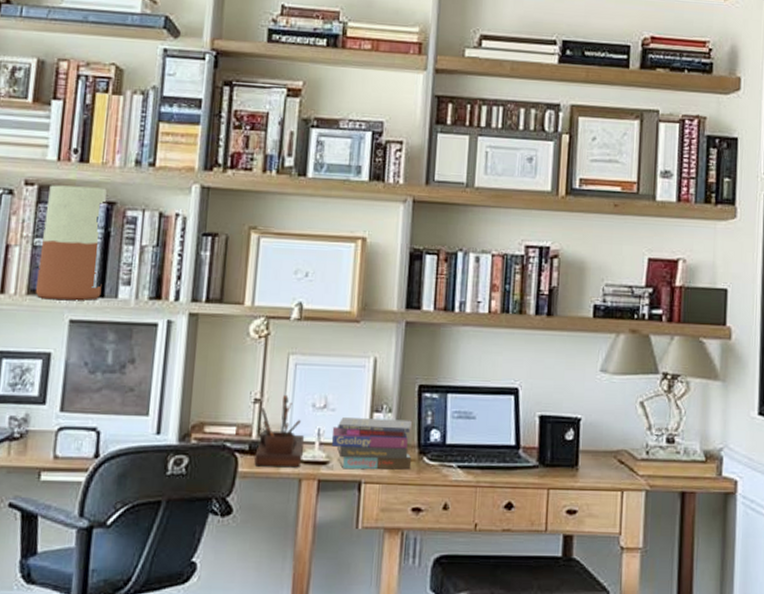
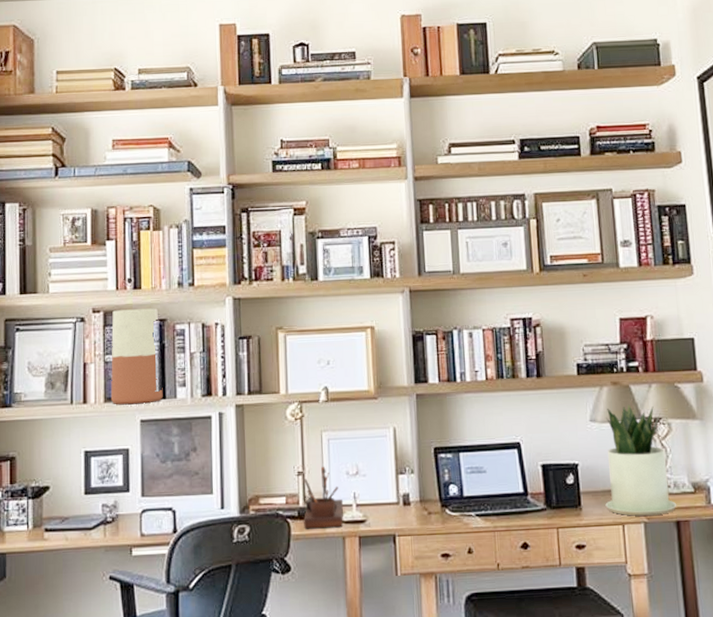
books: present [331,417,412,470] -> none [365,478,436,526]
planter: none [605,356,685,484] -> present [605,404,677,517]

